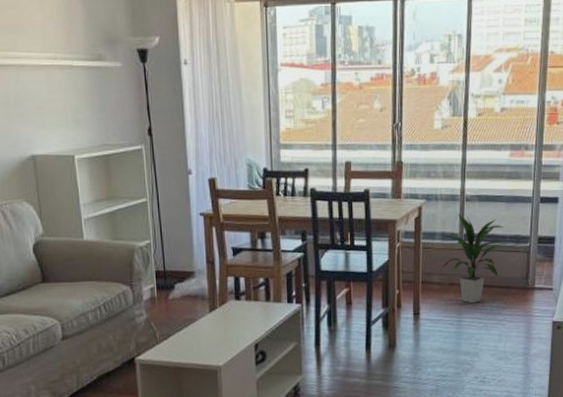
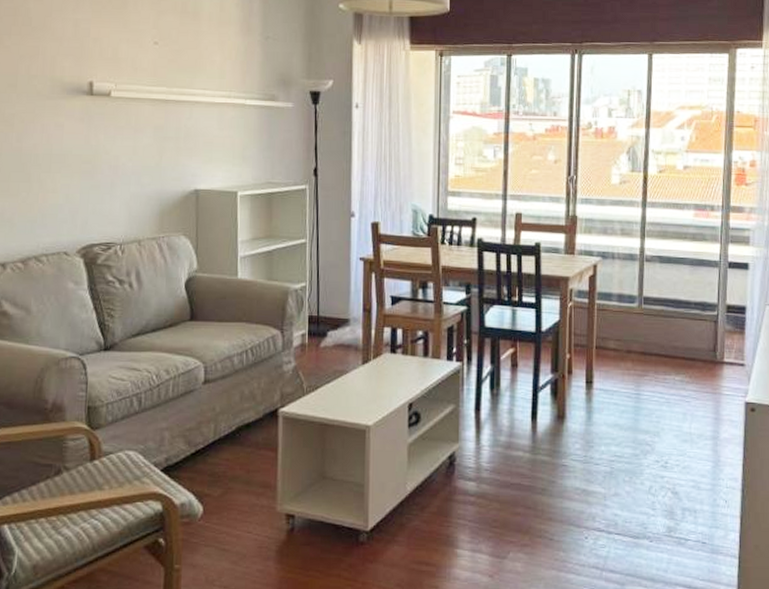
indoor plant: present [441,213,506,304] -> none [617,274,690,375]

